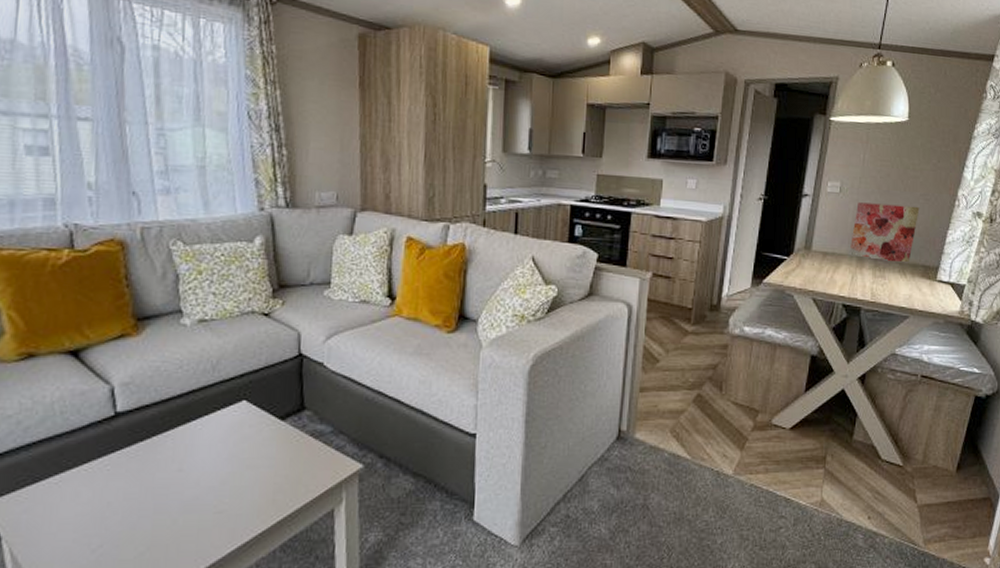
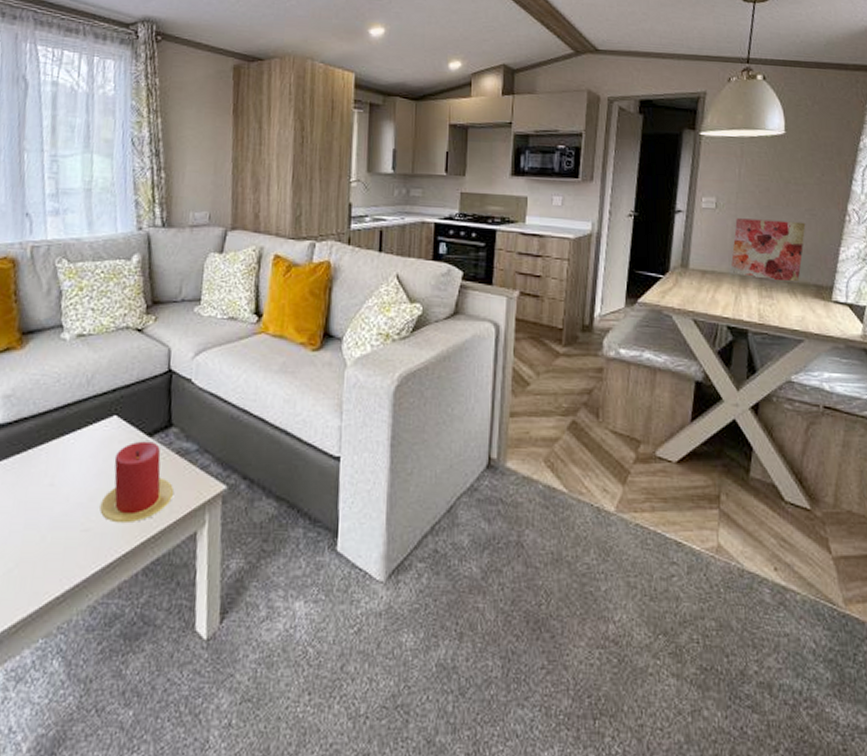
candle: none [233,425,310,505] -> present [100,441,175,524]

